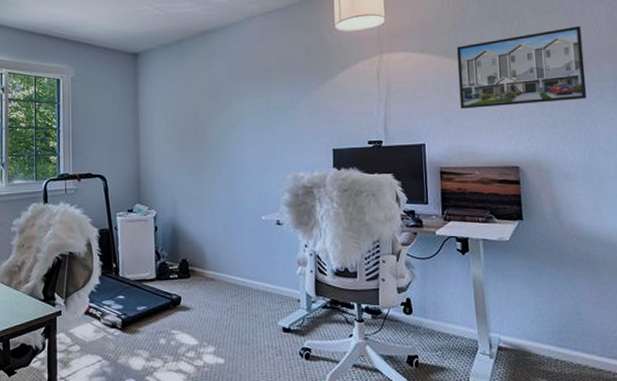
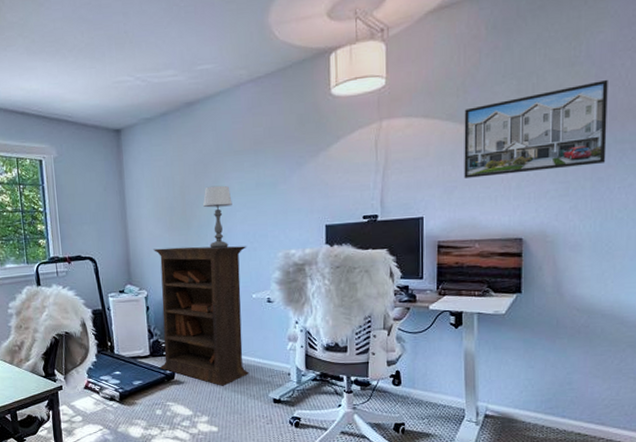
bookcase: none [164,167,259,313] -> present [153,246,250,386]
table lamp: none [215,108,243,170] -> present [203,185,232,249]

